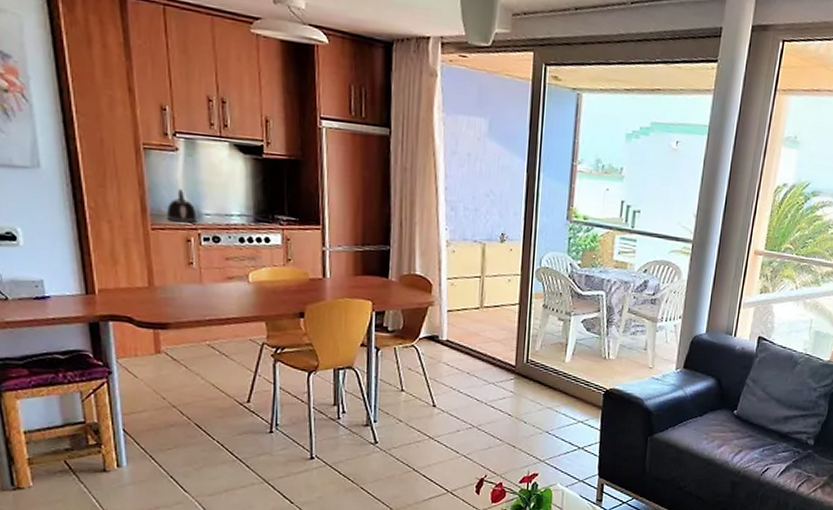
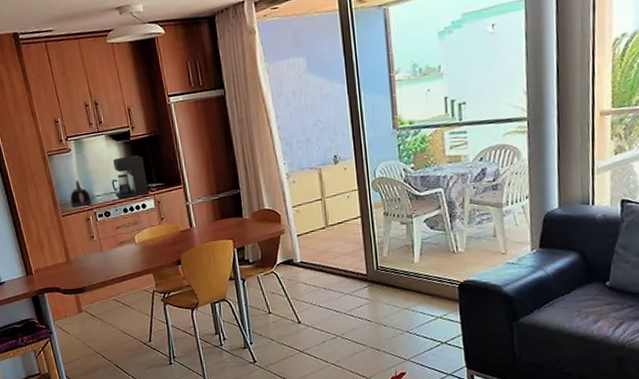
coffee maker: none [228,174,277,228] -> present [111,154,149,199]

